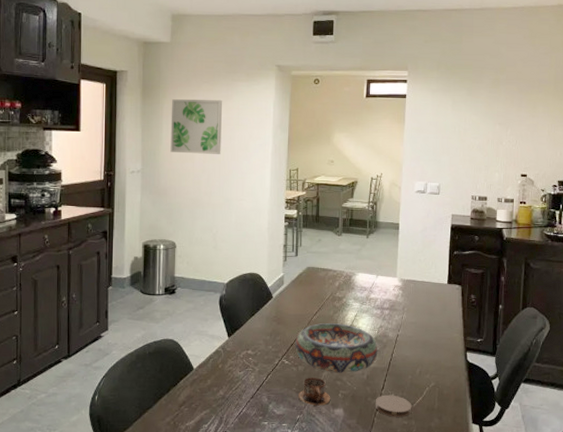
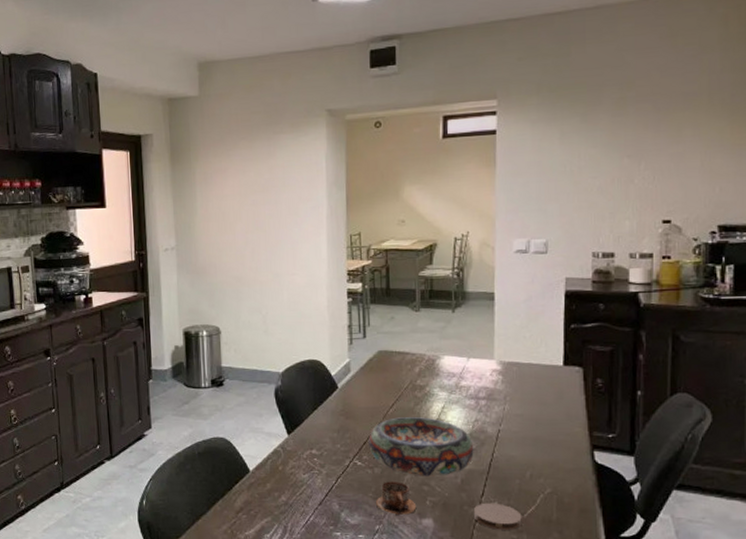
wall art: present [170,99,223,154] -> none [204,157,266,224]

